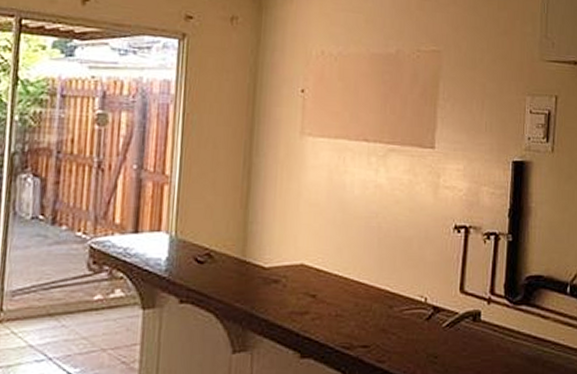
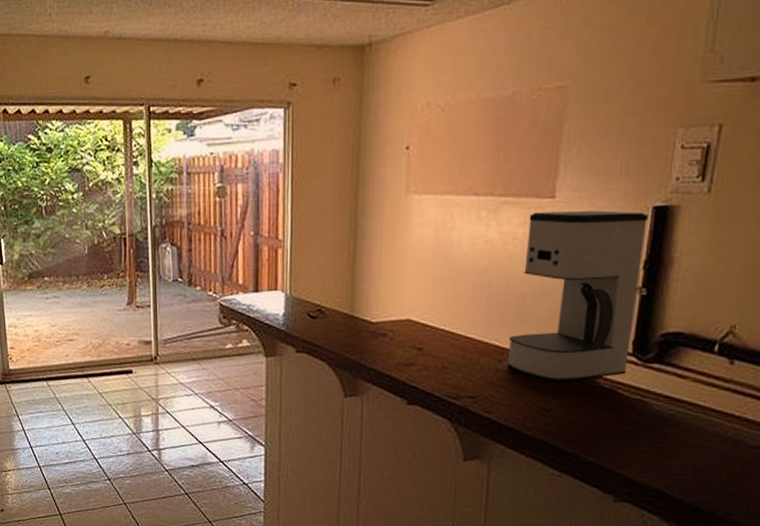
coffee maker: none [397,160,510,327] -> present [507,210,649,382]

